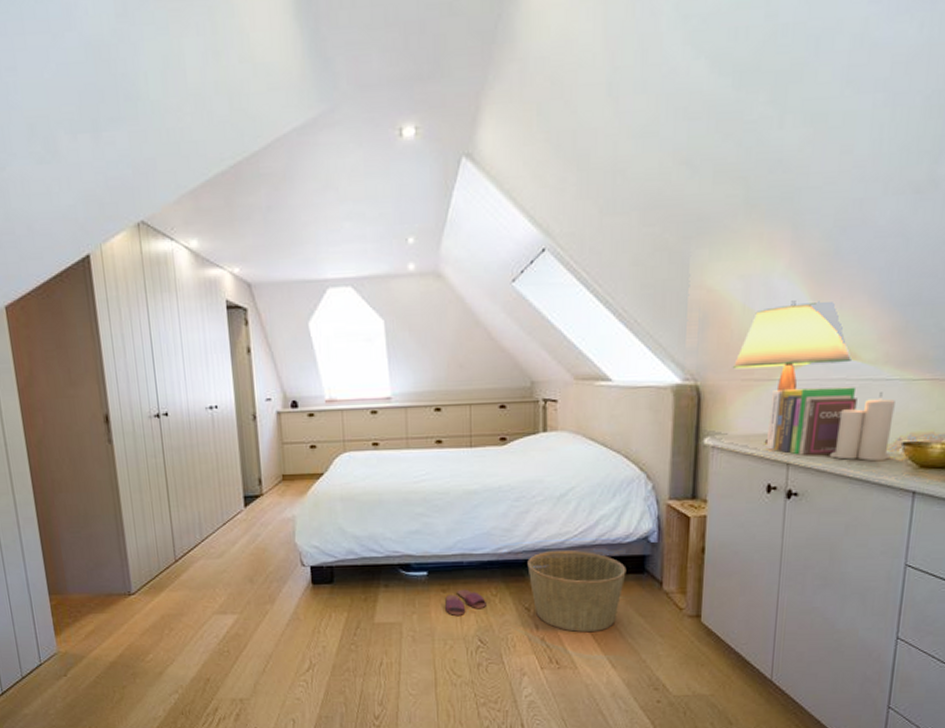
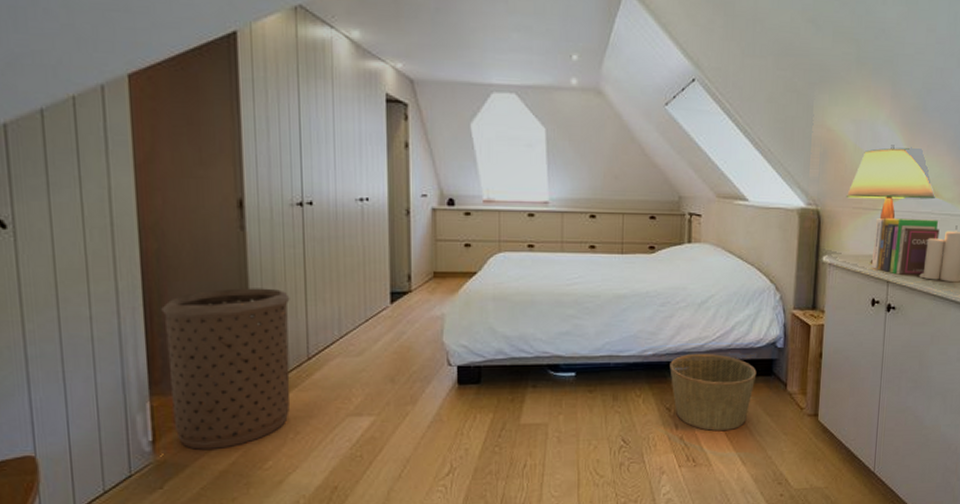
laundry basket: none [51,496,164,643] -> present [161,288,291,450]
slippers: present [445,589,486,616] -> none [591,390,630,416]

